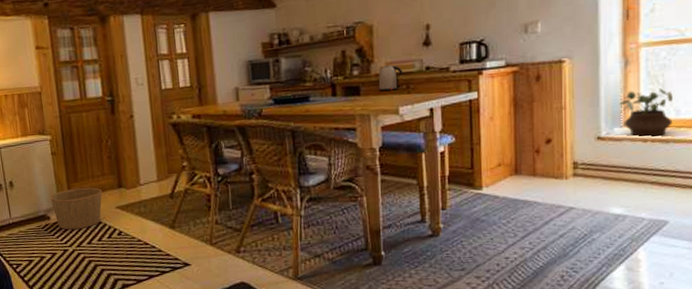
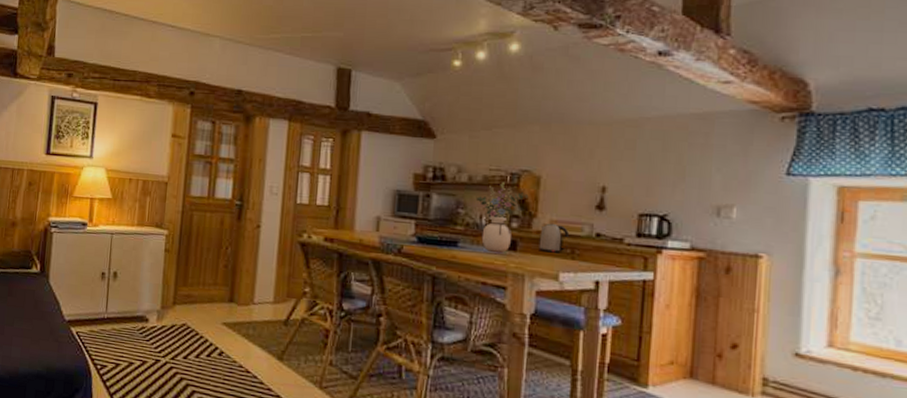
basket: present [50,187,102,230] -> none [153,293,211,340]
bouquet: none [319,37,365,101] -> present [475,183,529,254]
potted plant: present [619,88,673,137] -> none [825,306,893,367]

